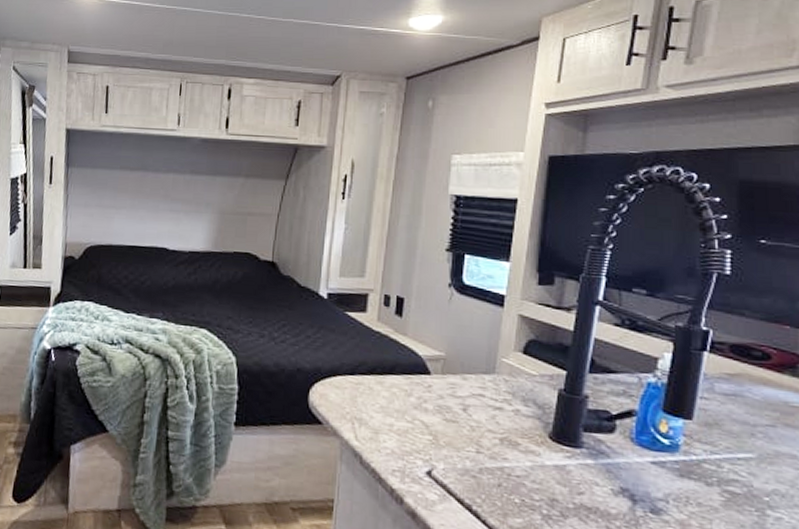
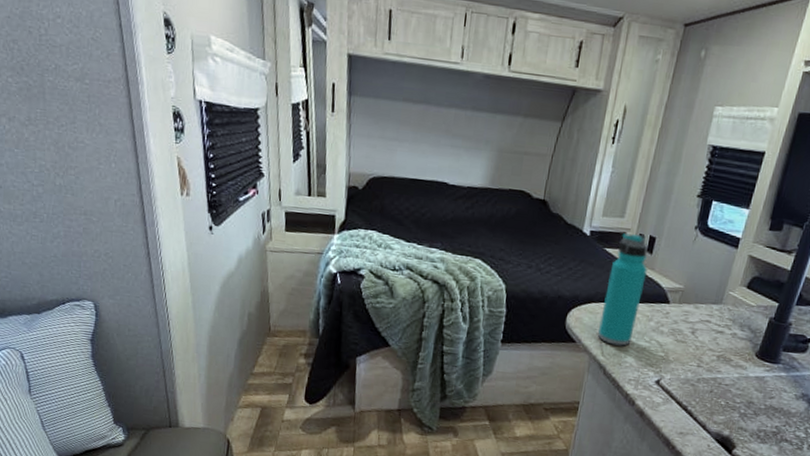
water bottle: none [349,294,398,428] -> present [598,233,648,346]

